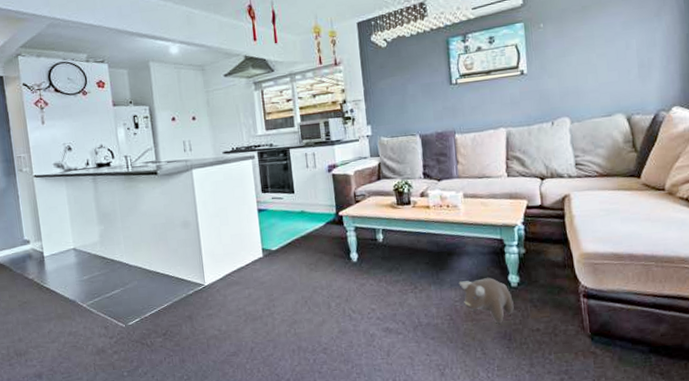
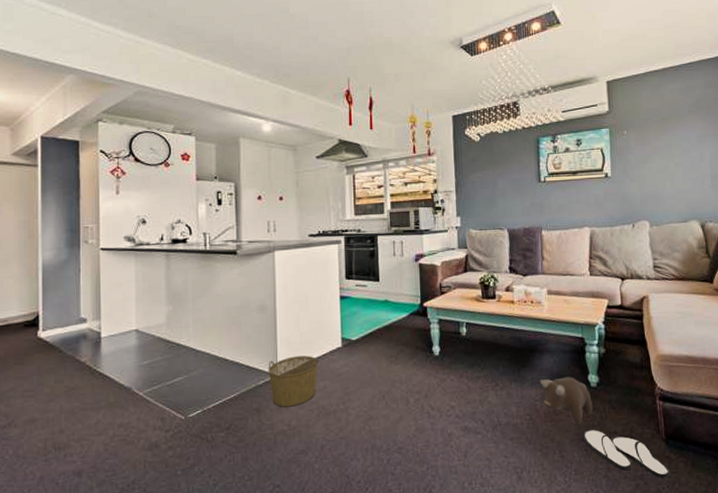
basket: none [195,266,243,314] -> present [268,355,319,407]
slippers: none [504,327,597,373] -> present [582,429,671,478]

